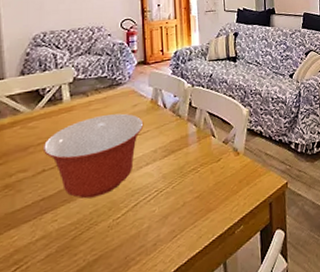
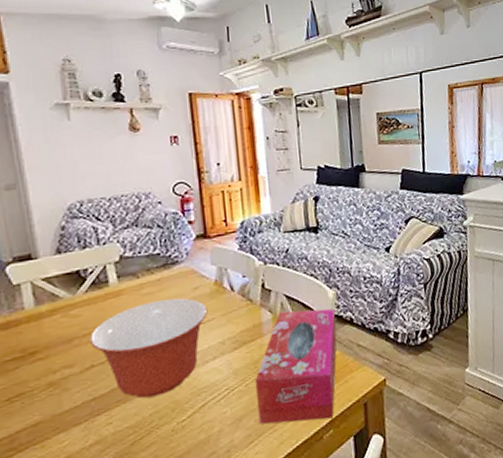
tissue box: none [180,123,249,221] -> present [254,308,337,425]

